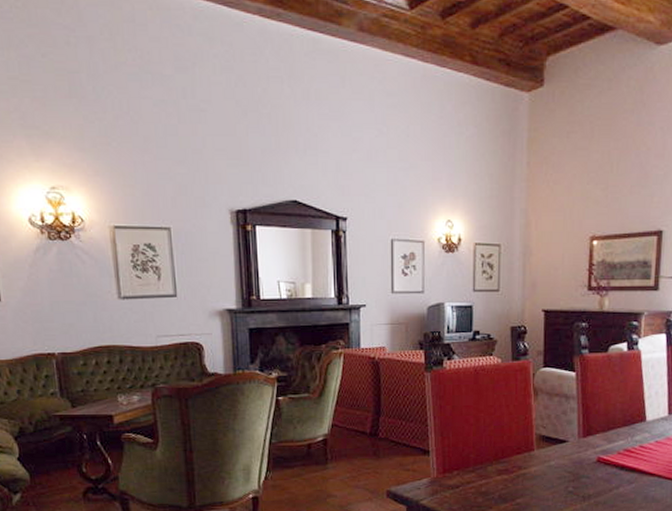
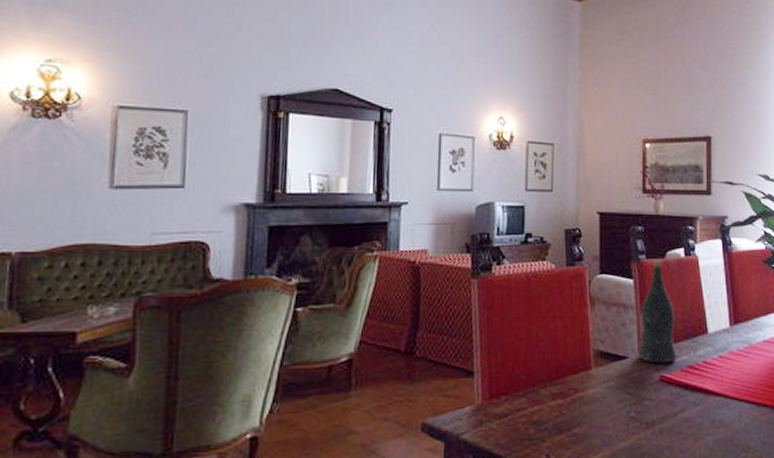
wine bottle: none [577,354,615,447] -> present [638,260,677,364]

